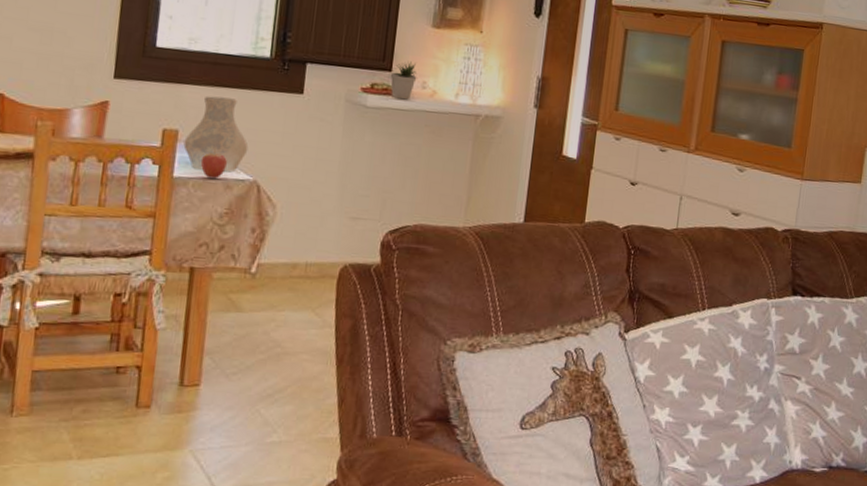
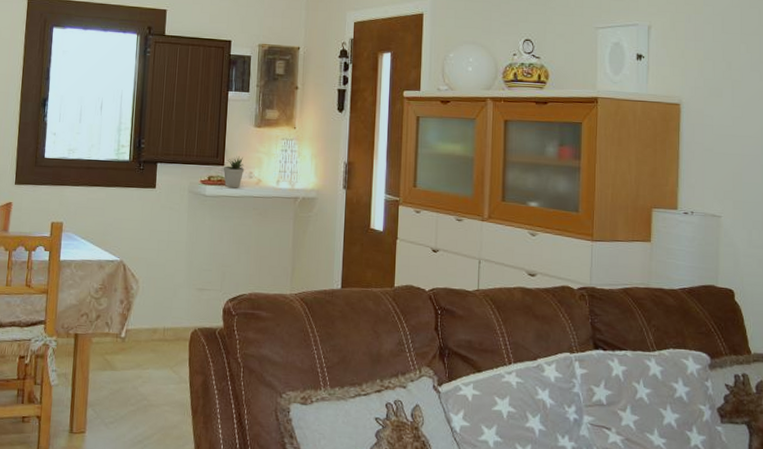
vase: present [183,96,249,173] -> none [67,194,116,255]
fruit: present [200,147,228,179] -> none [80,235,101,260]

